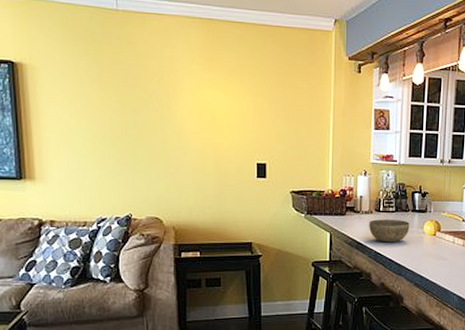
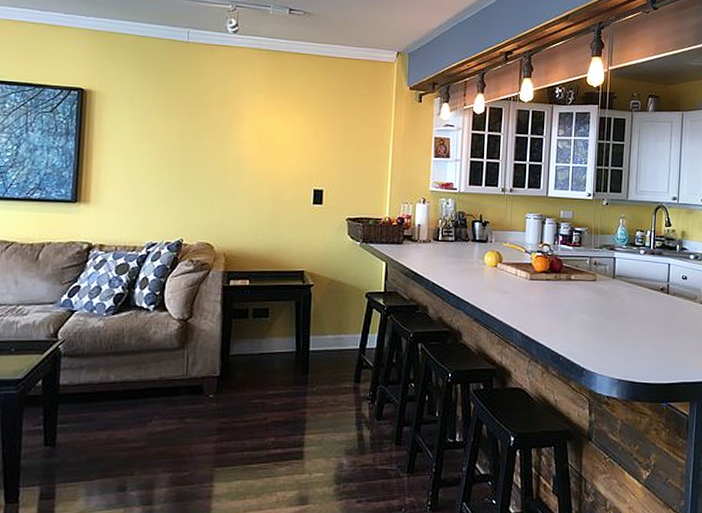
bowl: present [369,219,410,243] -> none [427,249,470,274]

